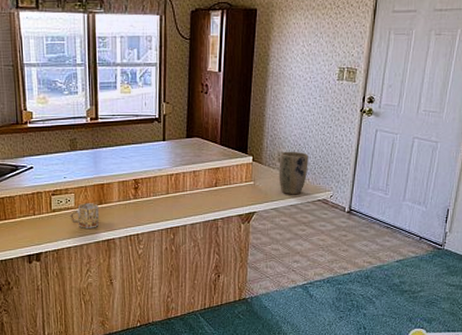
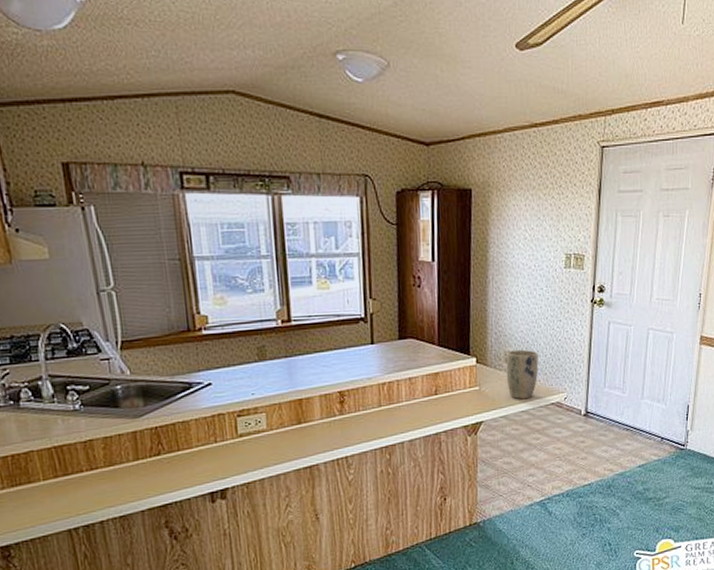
mug: present [69,203,100,228] -> none [260,423,299,455]

